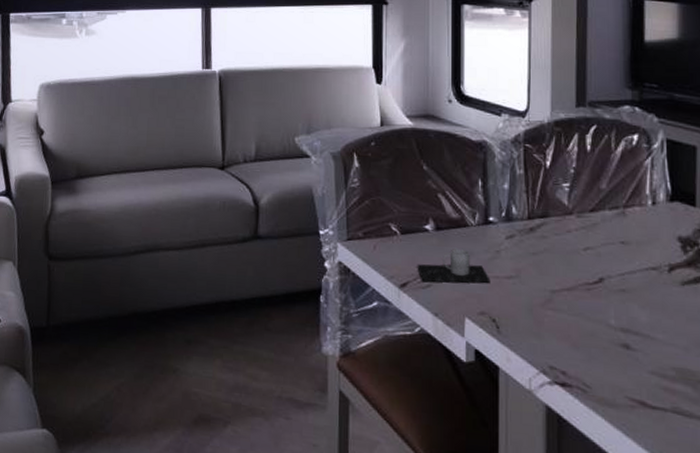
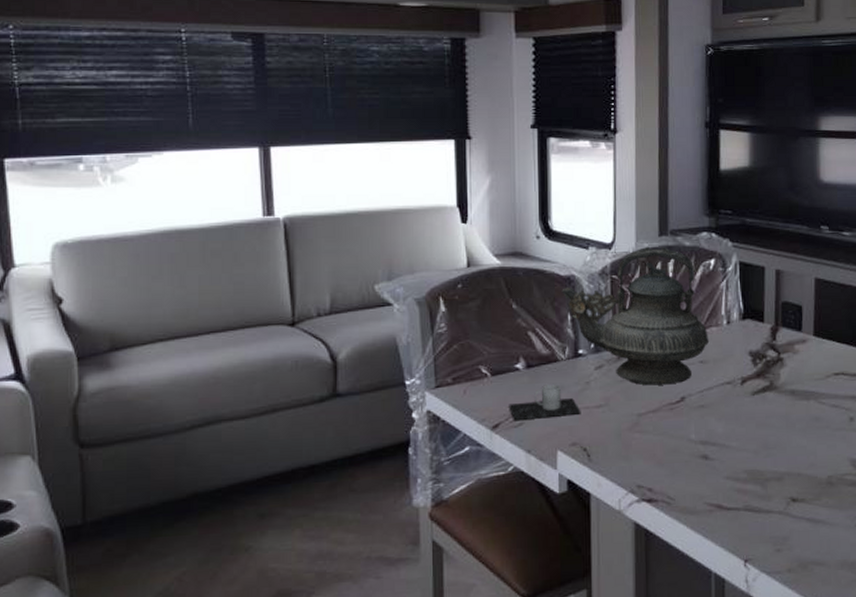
teapot: none [473,116,632,263] -> present [561,246,710,386]

